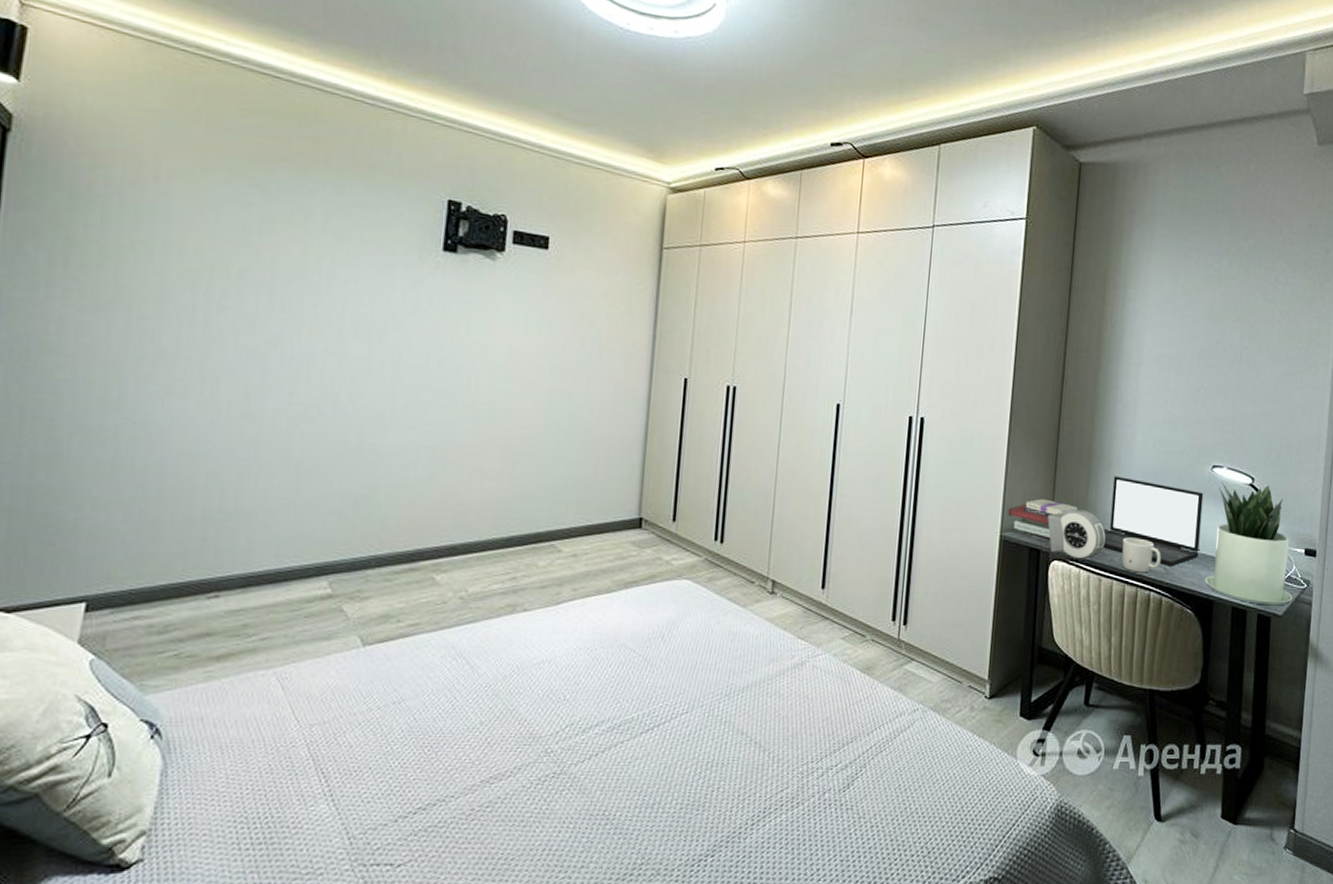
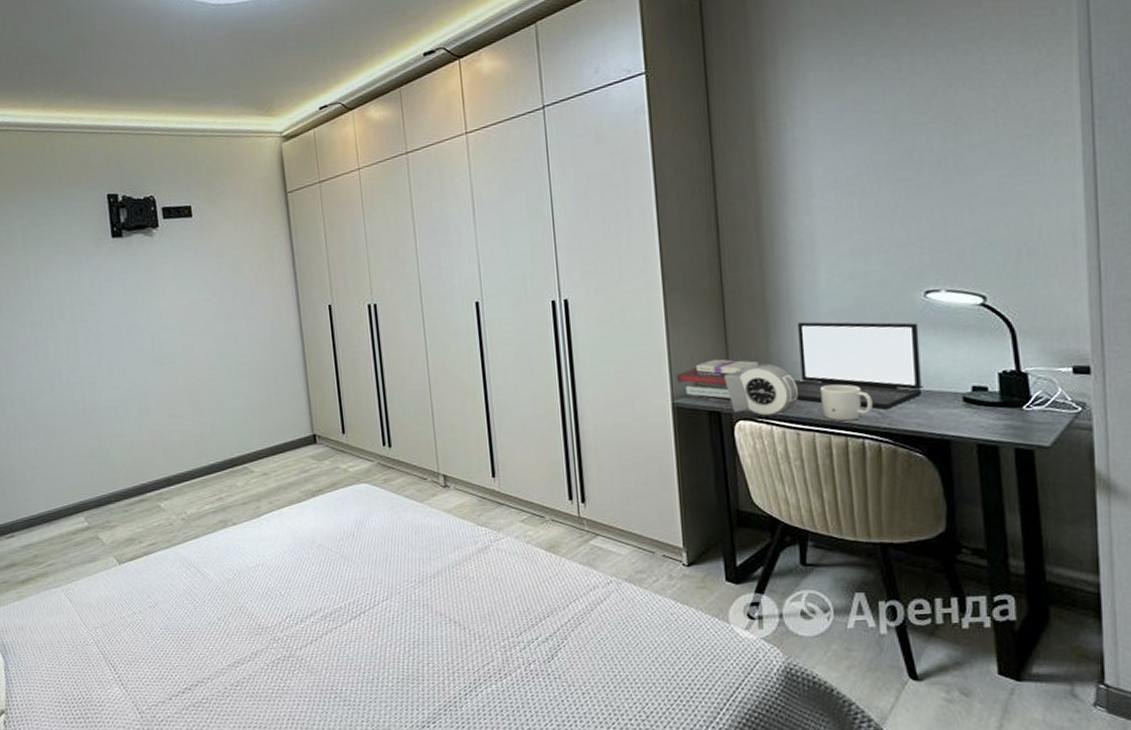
planter: present [1205,482,1293,606] -> none [935,301,1064,438]

